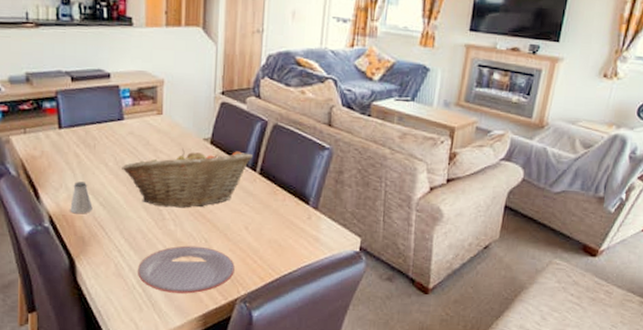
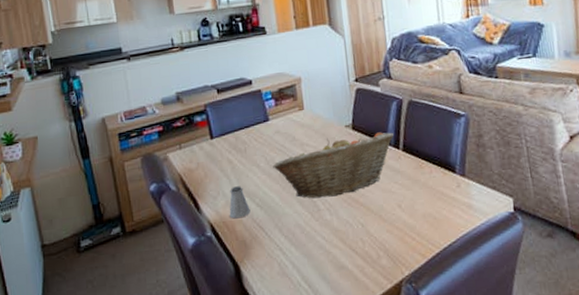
plate: present [137,245,235,294] -> none [300,231,395,285]

